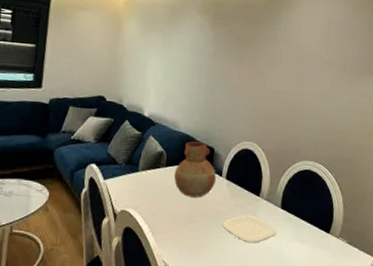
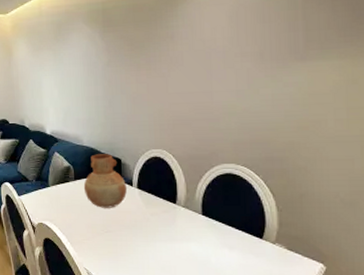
plate: present [223,214,276,243] -> none [140,223,200,251]

